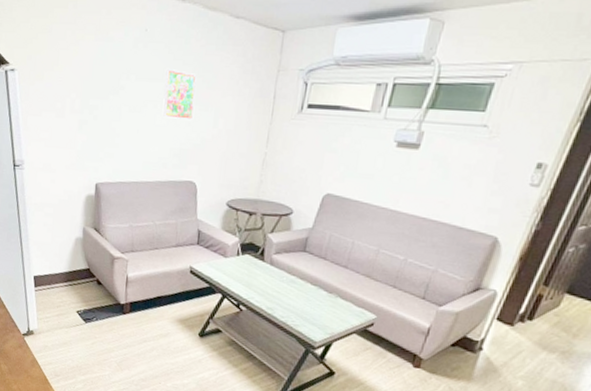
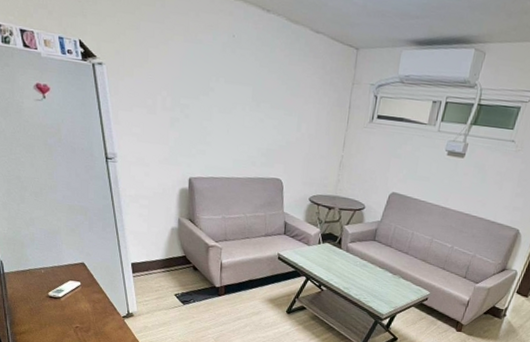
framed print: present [162,68,197,121] -> none [250,73,281,124]

